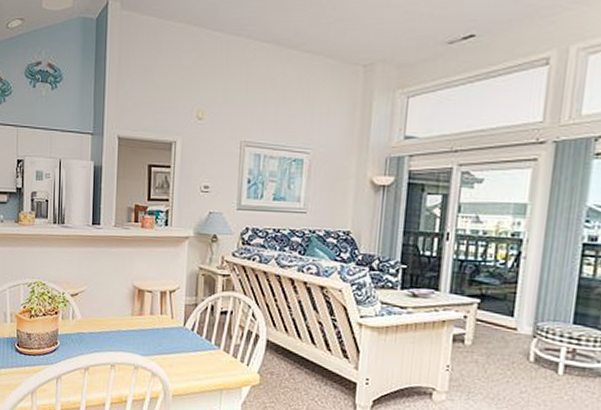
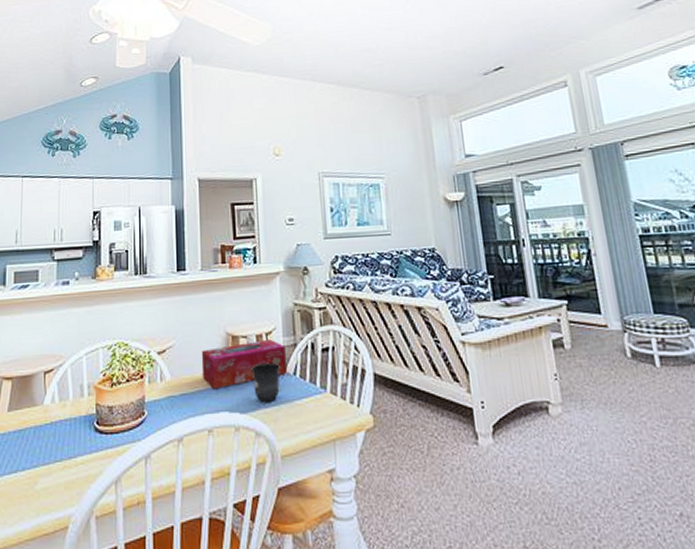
tissue box: none [108,296,186,333] -> present [201,338,287,389]
mug: none [153,316,180,351] -> present [251,362,280,404]

